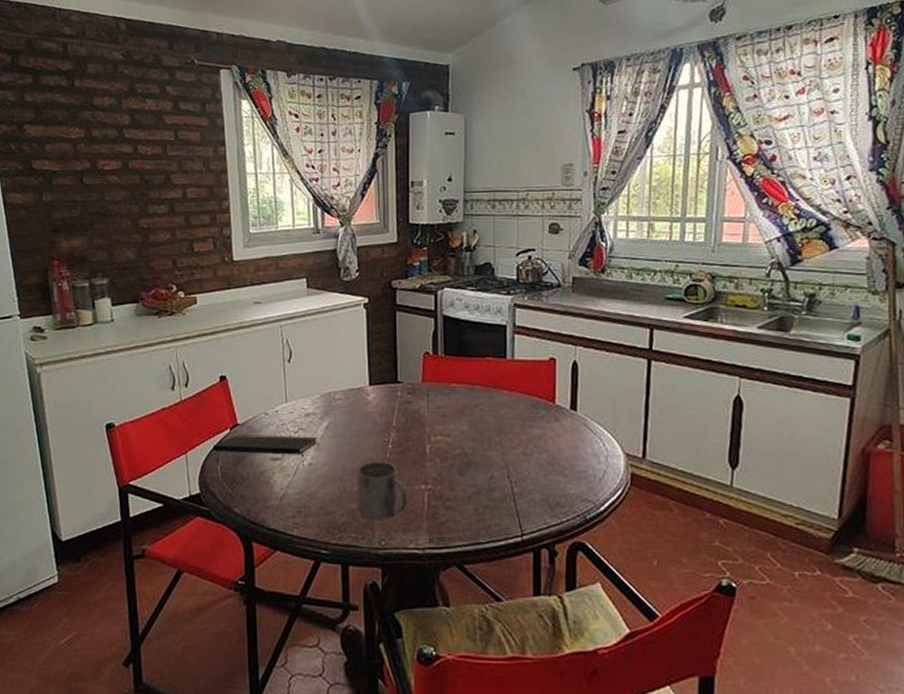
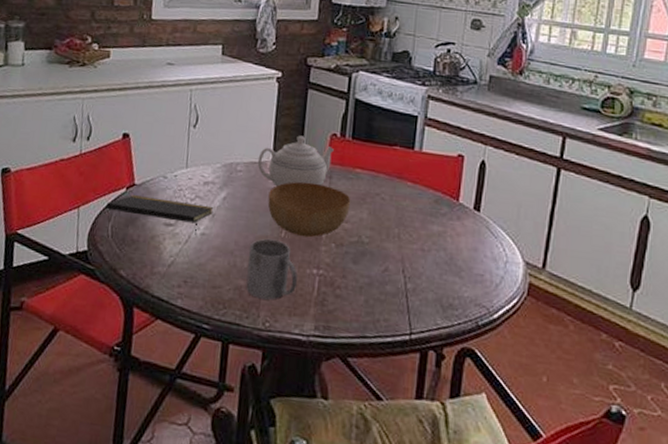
teapot: none [355,358,428,410] -> present [257,135,334,187]
bowl: none [369,402,450,456] -> present [267,181,351,238]

